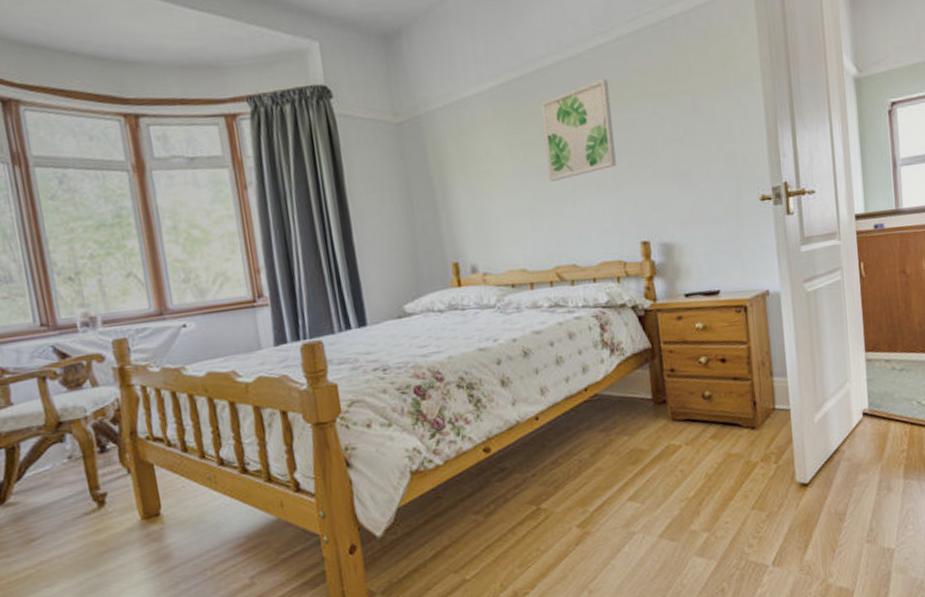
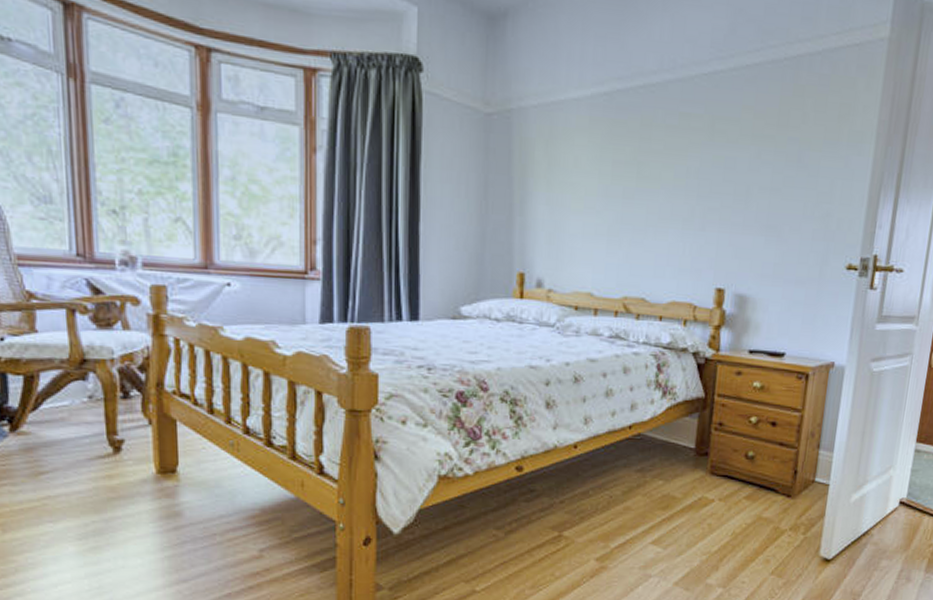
wall art: present [540,78,616,181] -> none [634,108,717,208]

